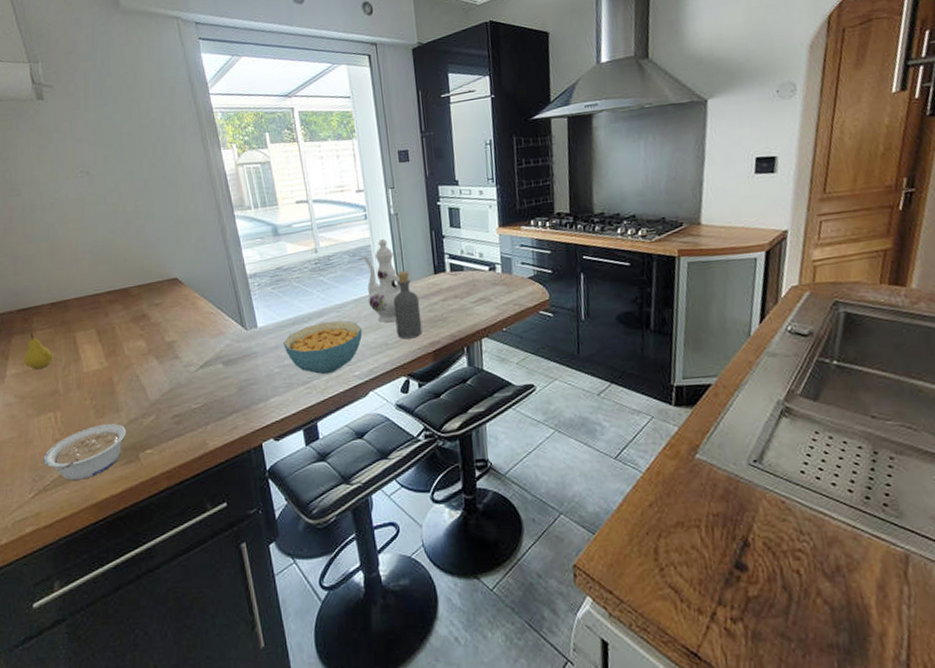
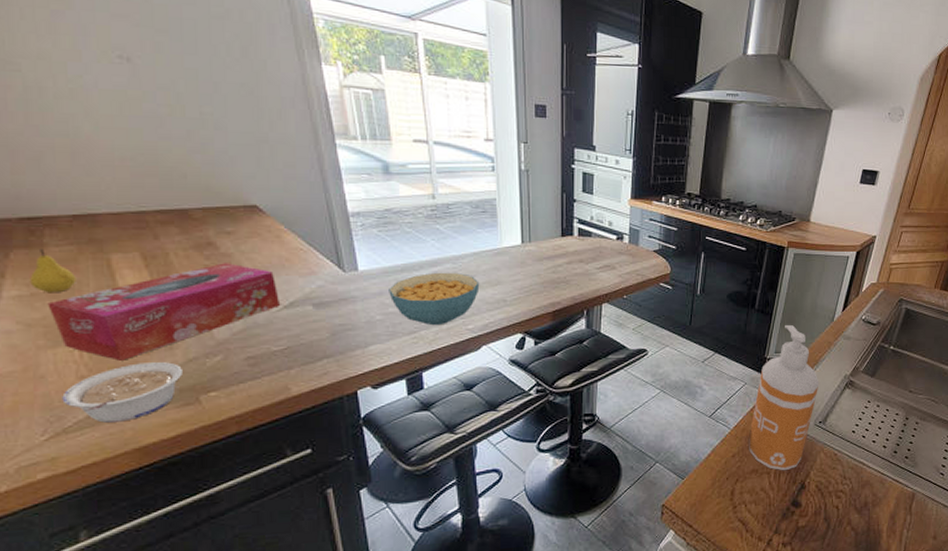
tissue box: none [35,331,198,425] -> present [47,263,281,361]
ewer: present [363,238,401,323] -> none [486,193,525,280]
bottle: present [393,271,423,340] -> none [516,230,544,298]
soap dispenser: none [666,344,746,524] -> present [749,324,819,471]

